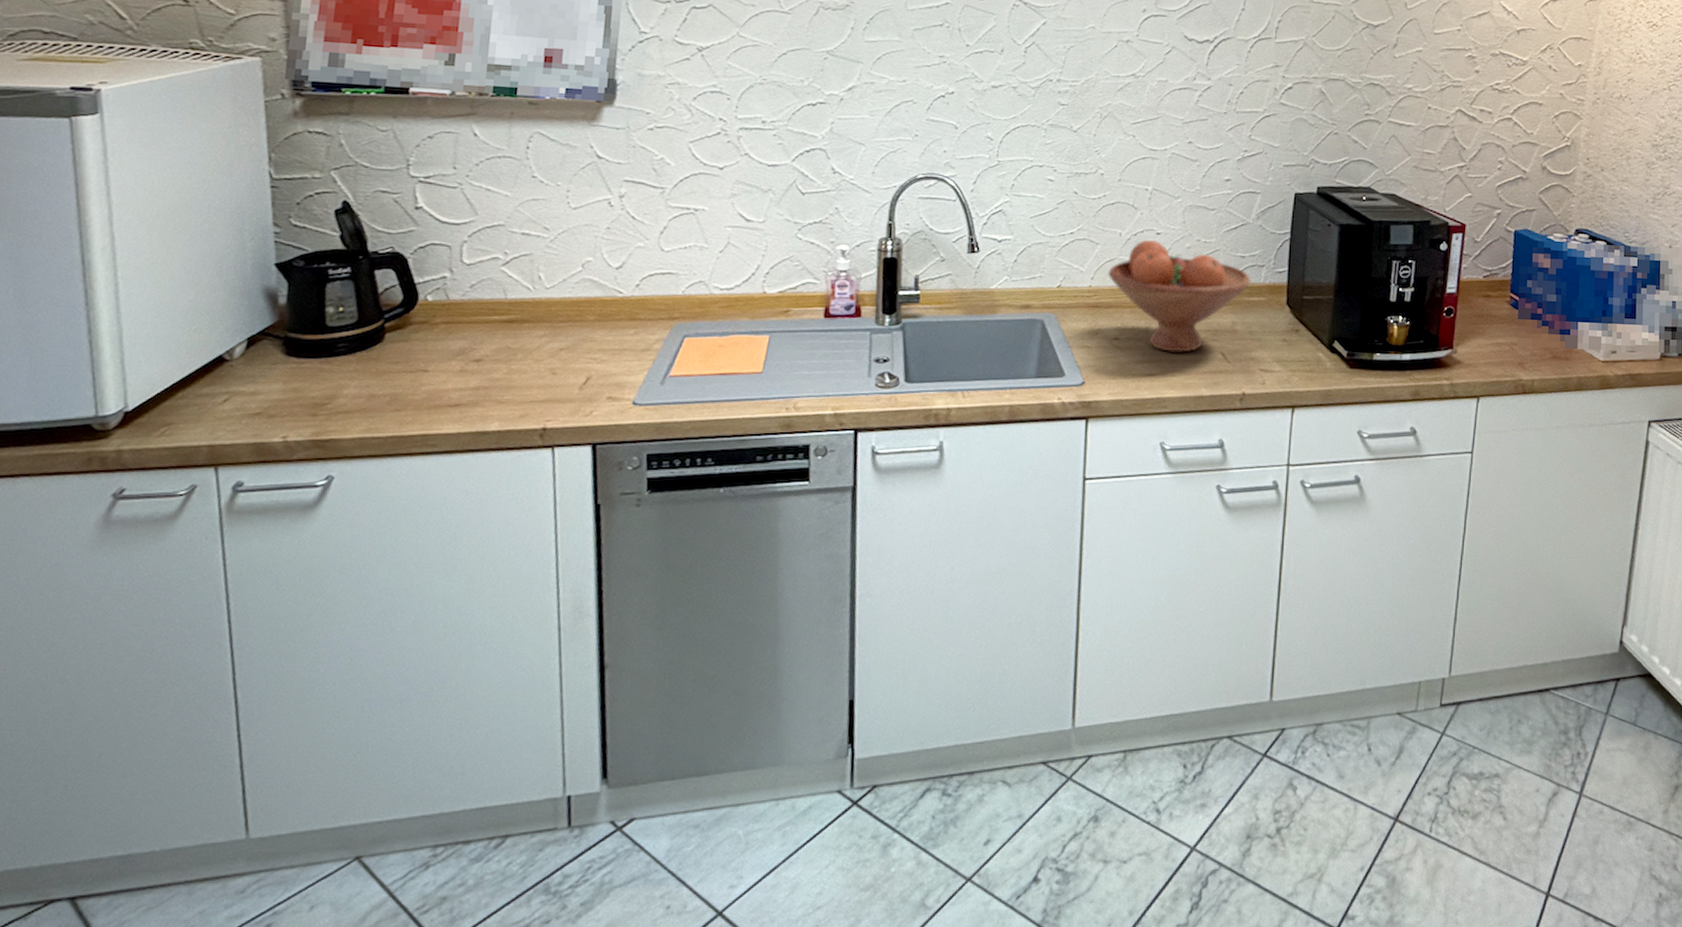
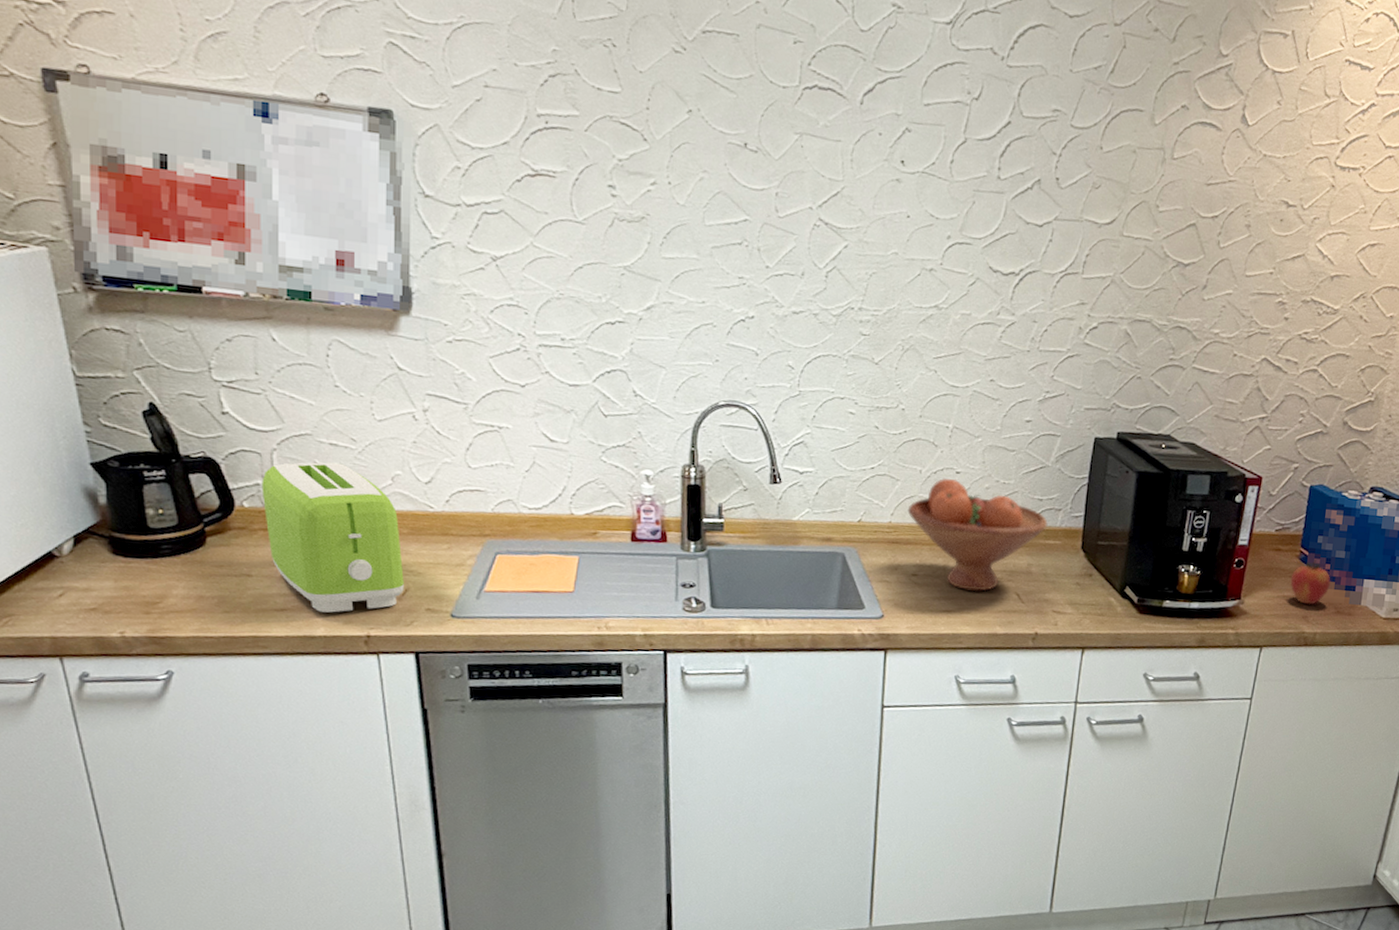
toaster: none [447,251,587,406] -> present [262,462,404,613]
apple: none [1503,304,1544,351] -> present [1290,559,1331,605]

